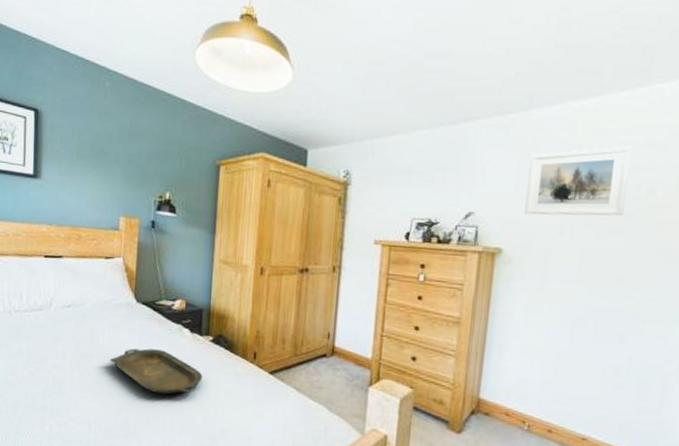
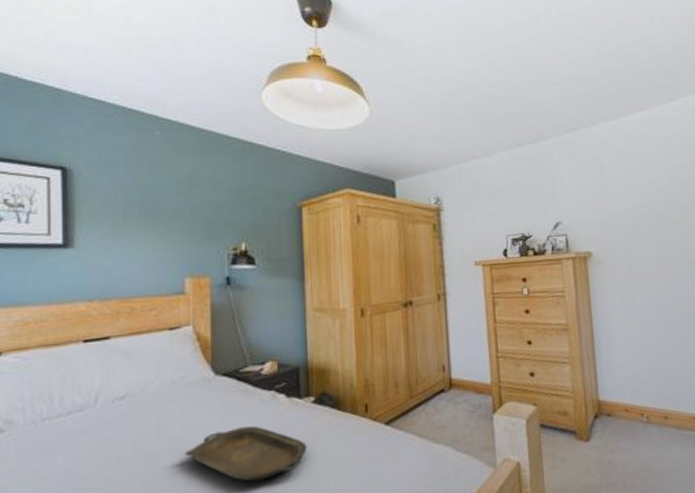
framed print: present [524,146,632,216] -> none [599,150,681,218]

